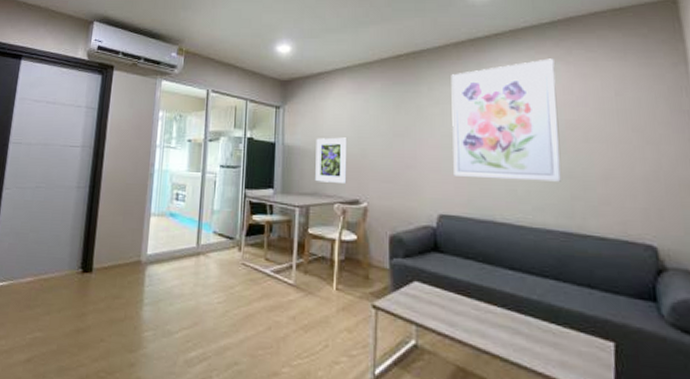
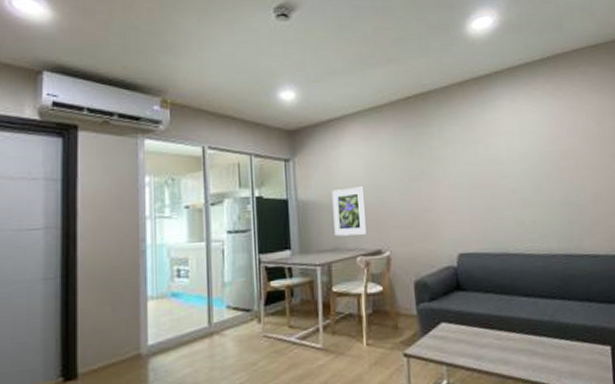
wall art: present [451,58,561,182] -> none [458,94,560,214]

